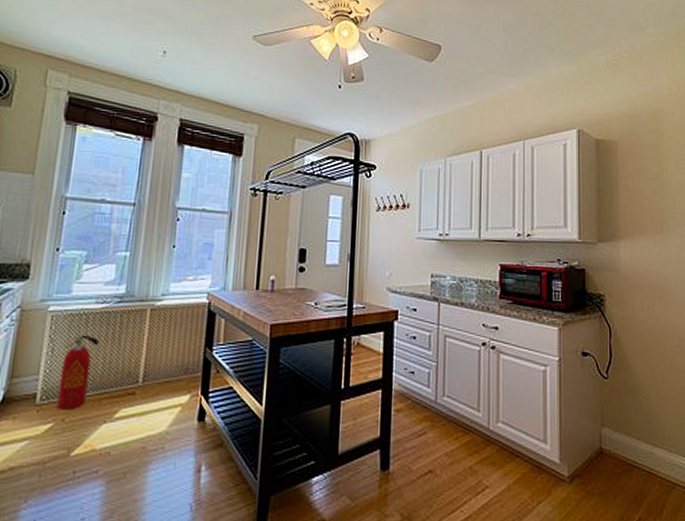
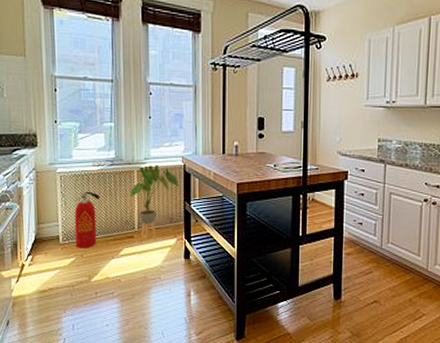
house plant: none [137,301,200,401] -> present [130,164,178,242]

